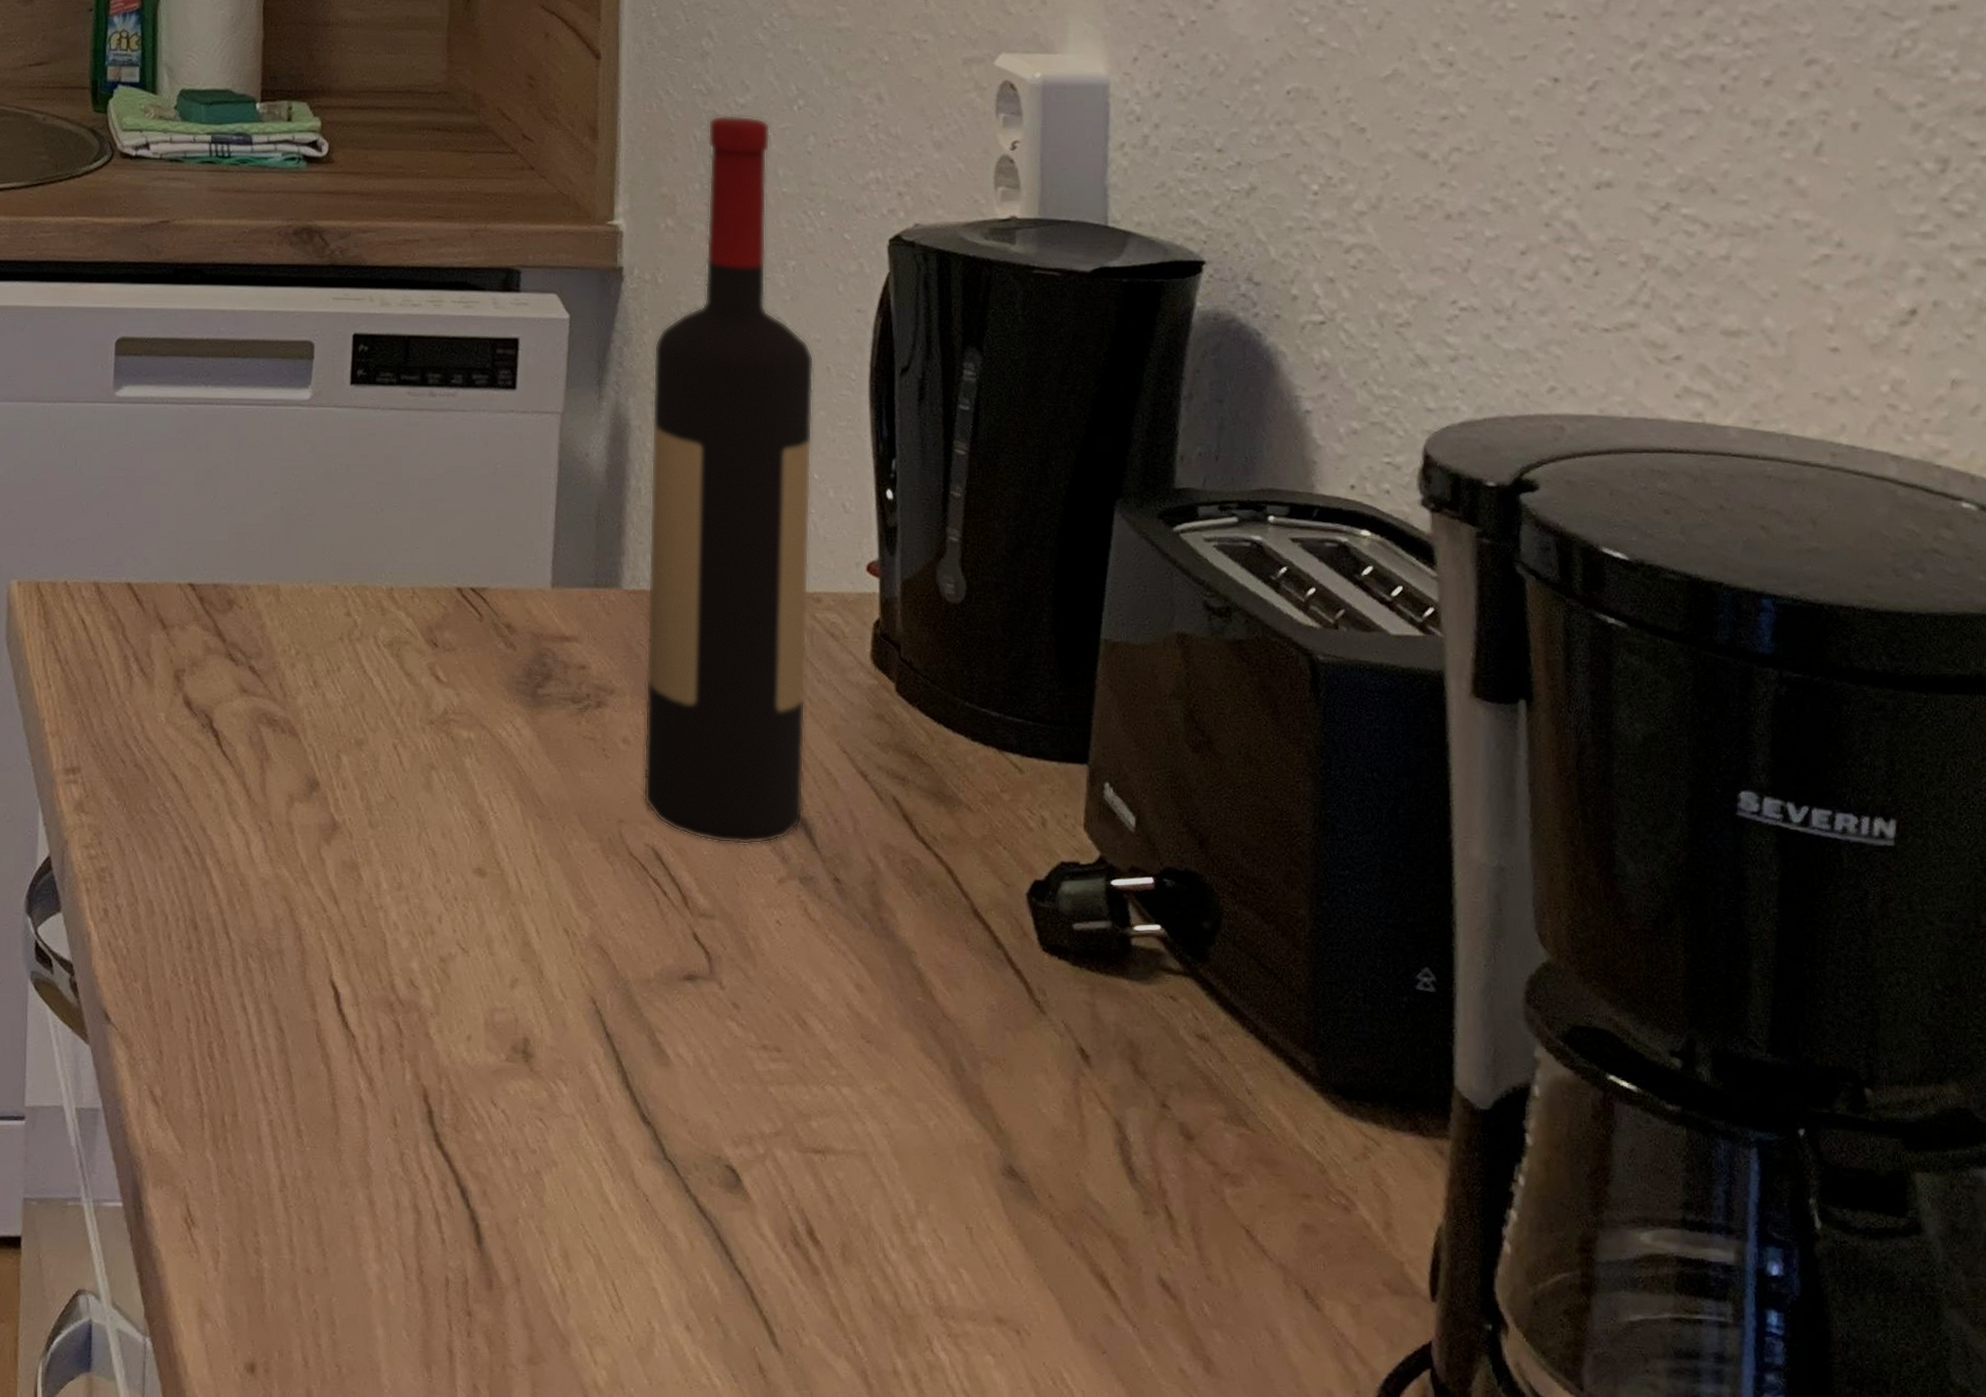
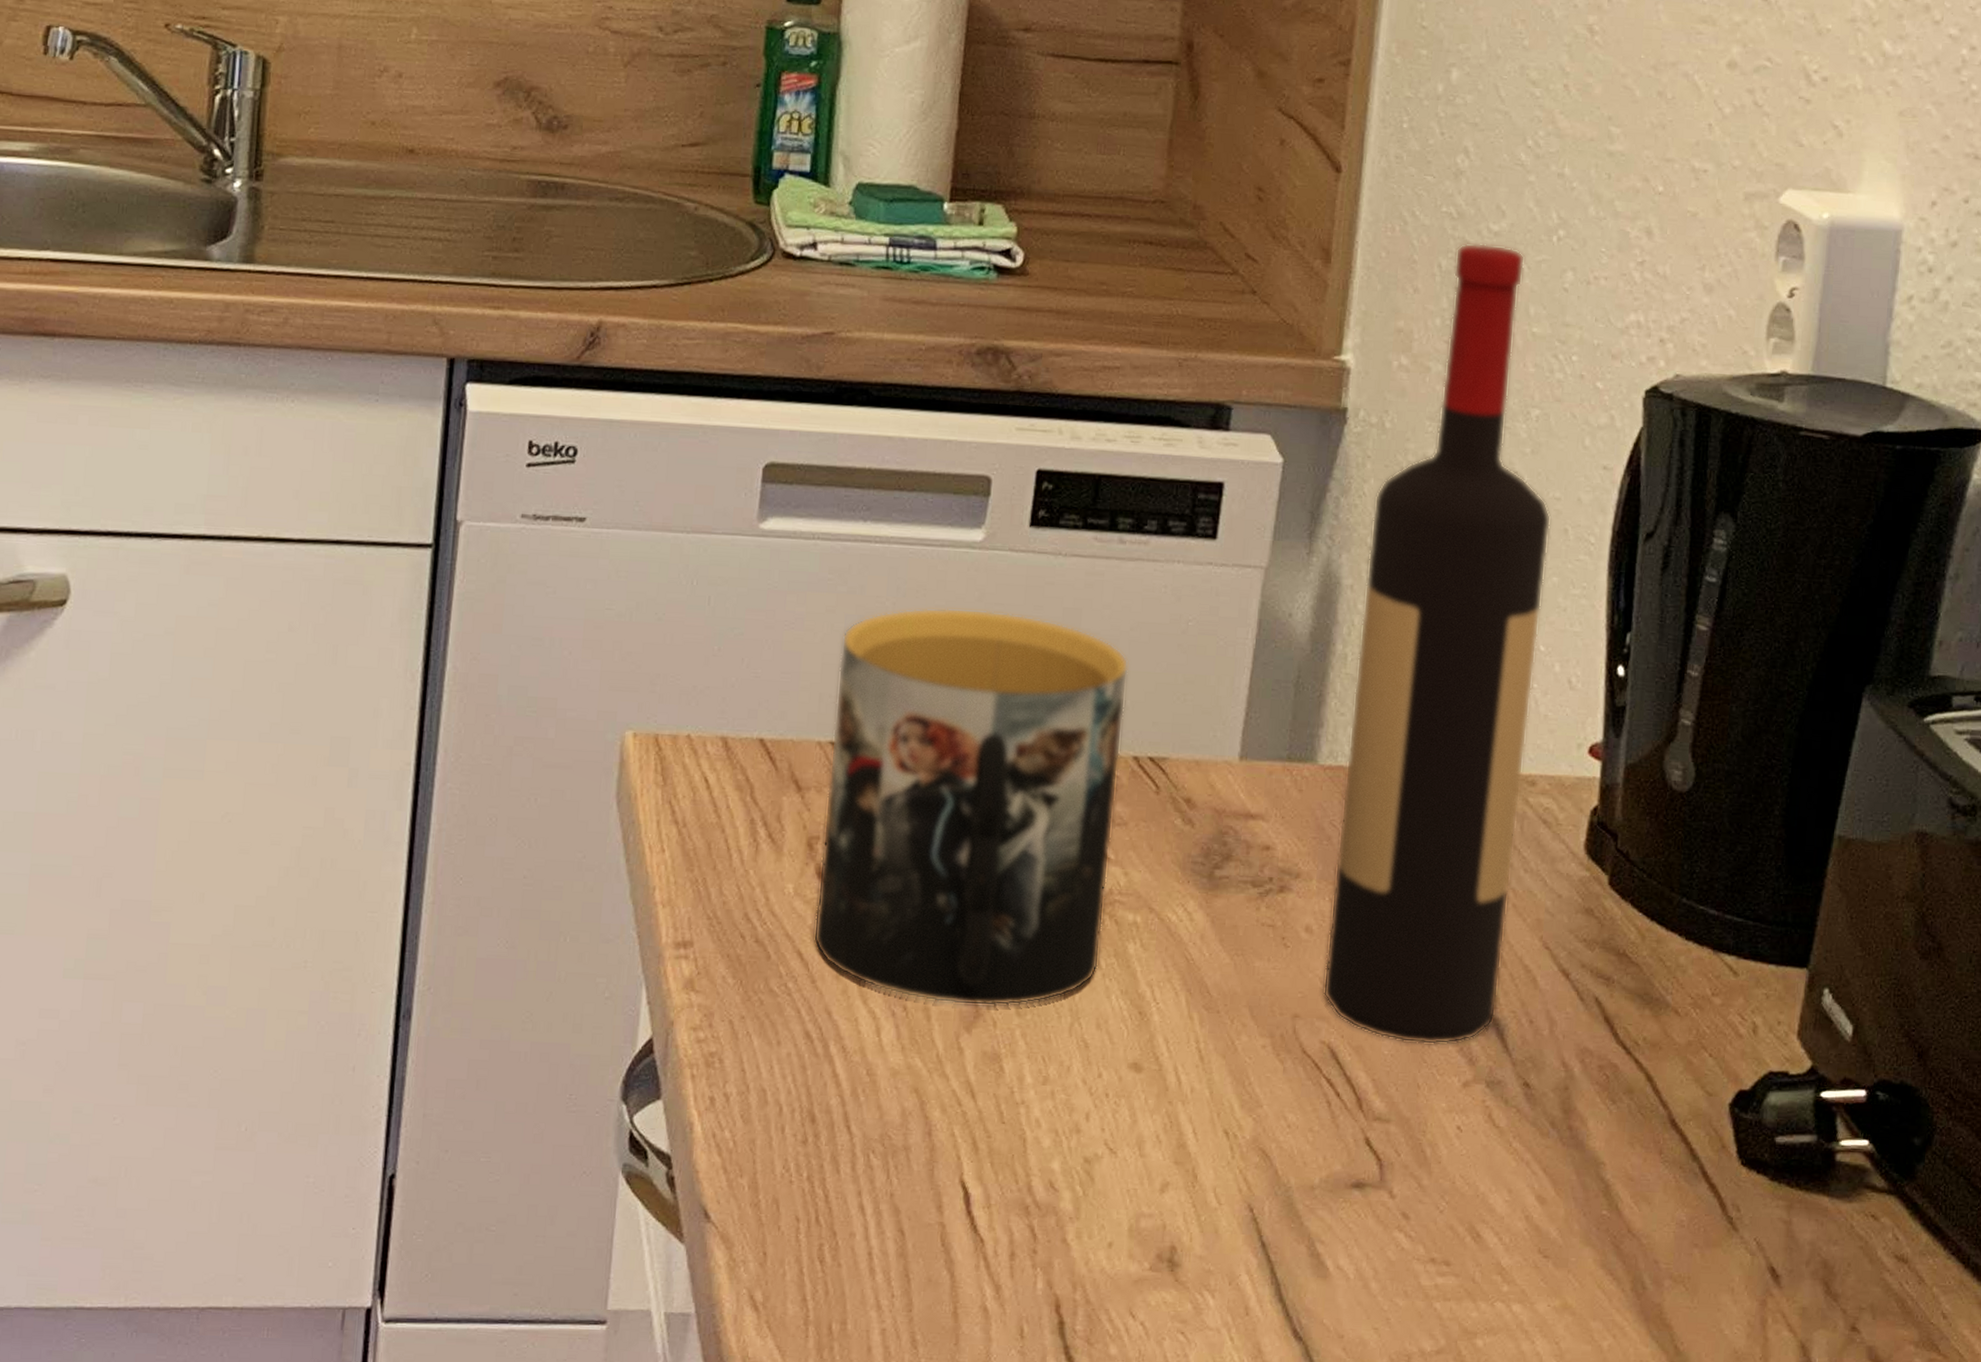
mug: none [185,460,446,820] -> present [813,607,1129,1007]

